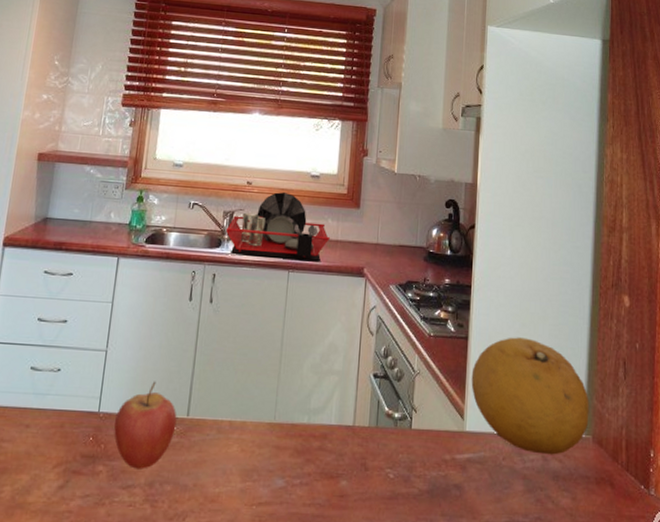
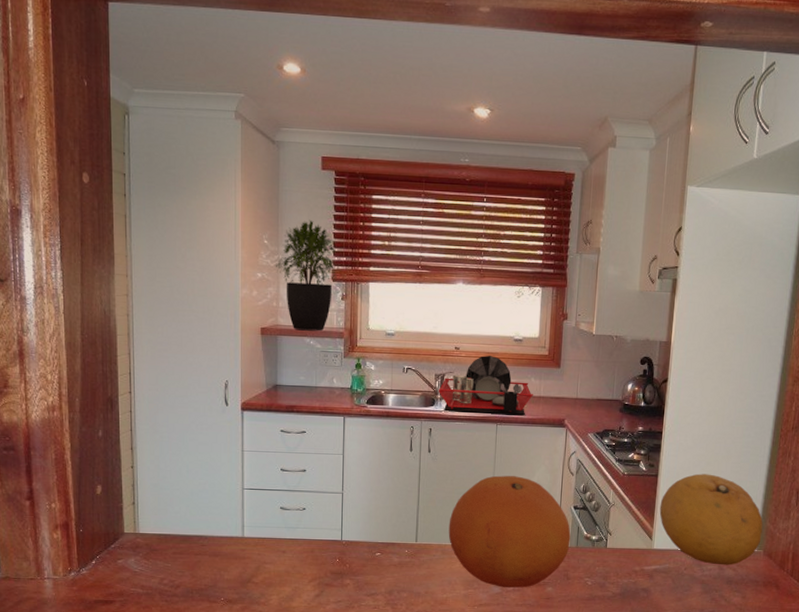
potted plant: none [64,42,130,159] -> present [276,220,338,331]
fruit: present [114,381,177,469] -> none [356,516,407,582]
fruit: none [226,333,370,481] -> present [448,475,571,588]

